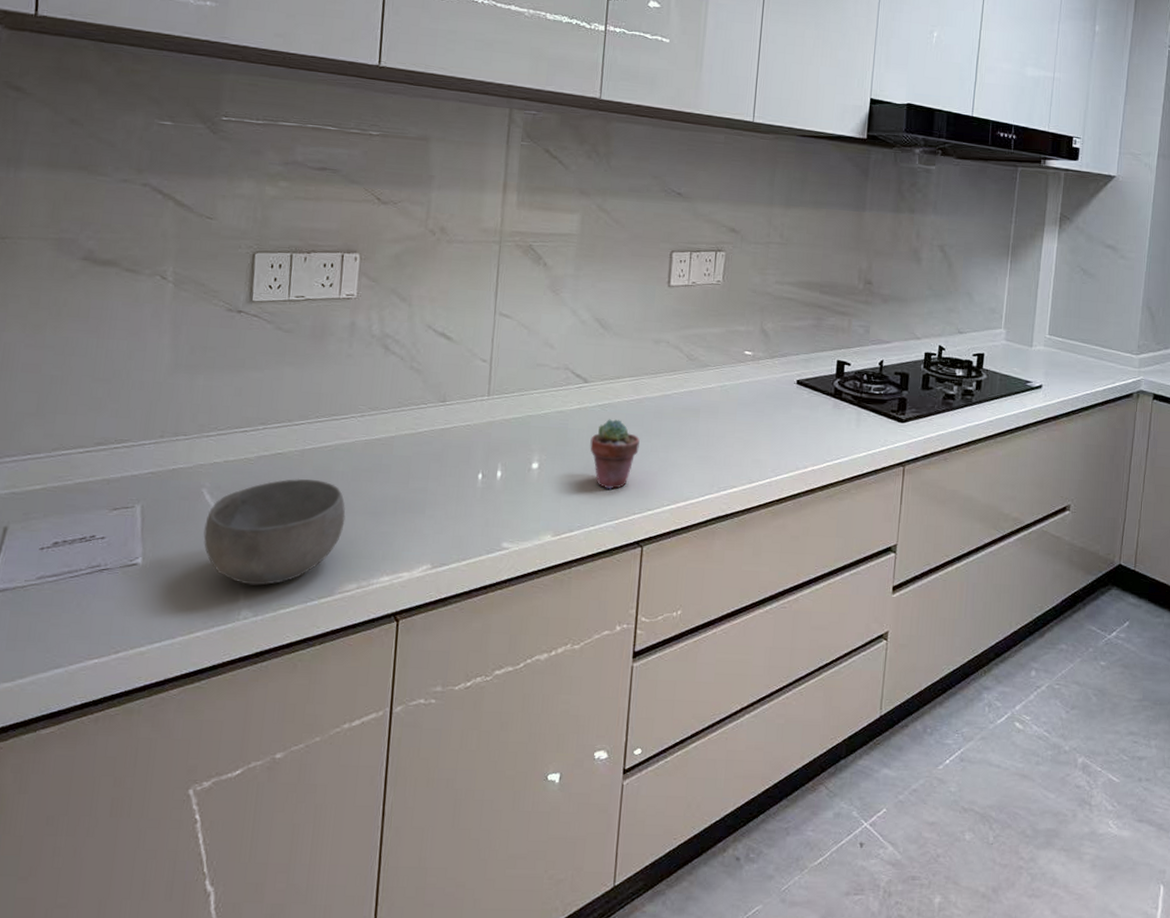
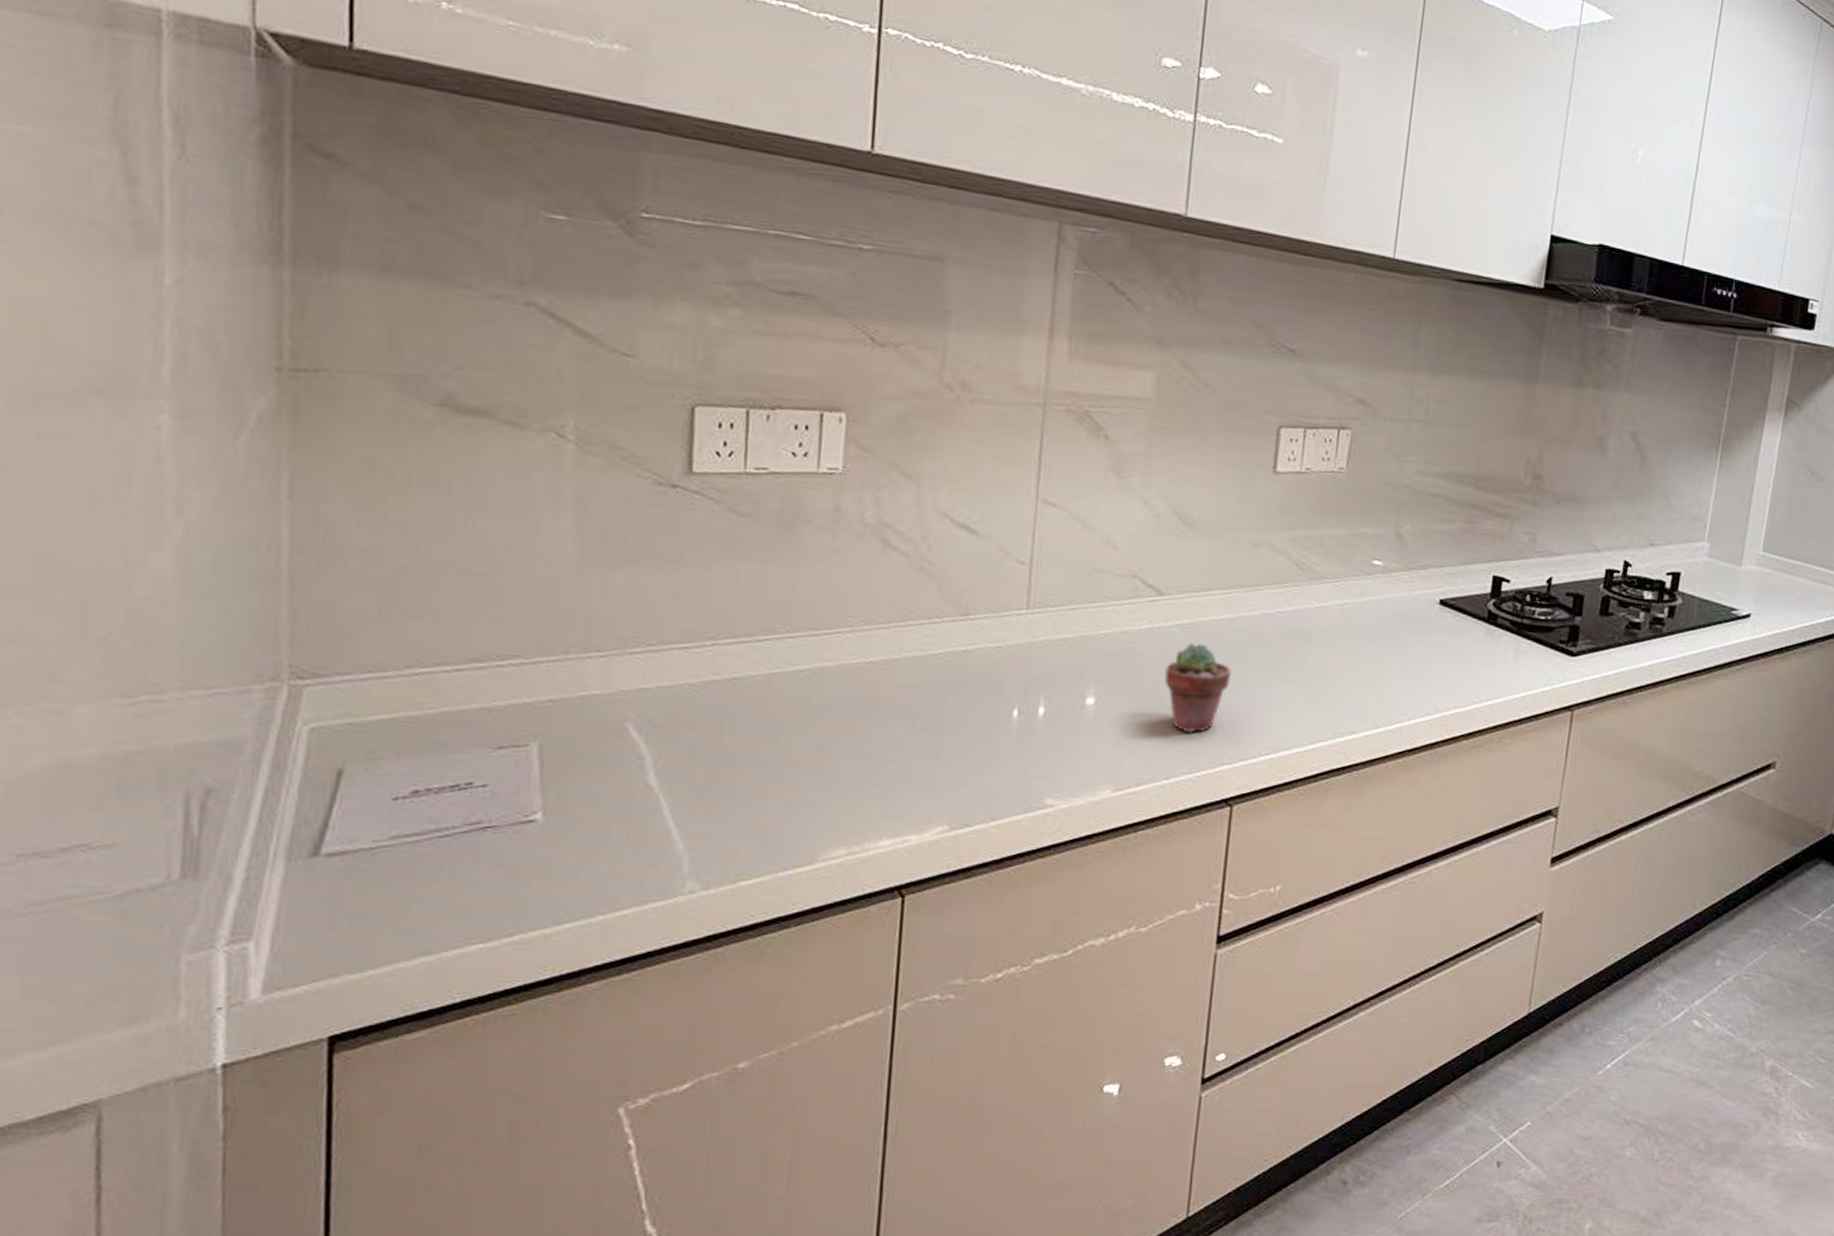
bowl: present [203,479,346,586] -> none [629,712,830,851]

